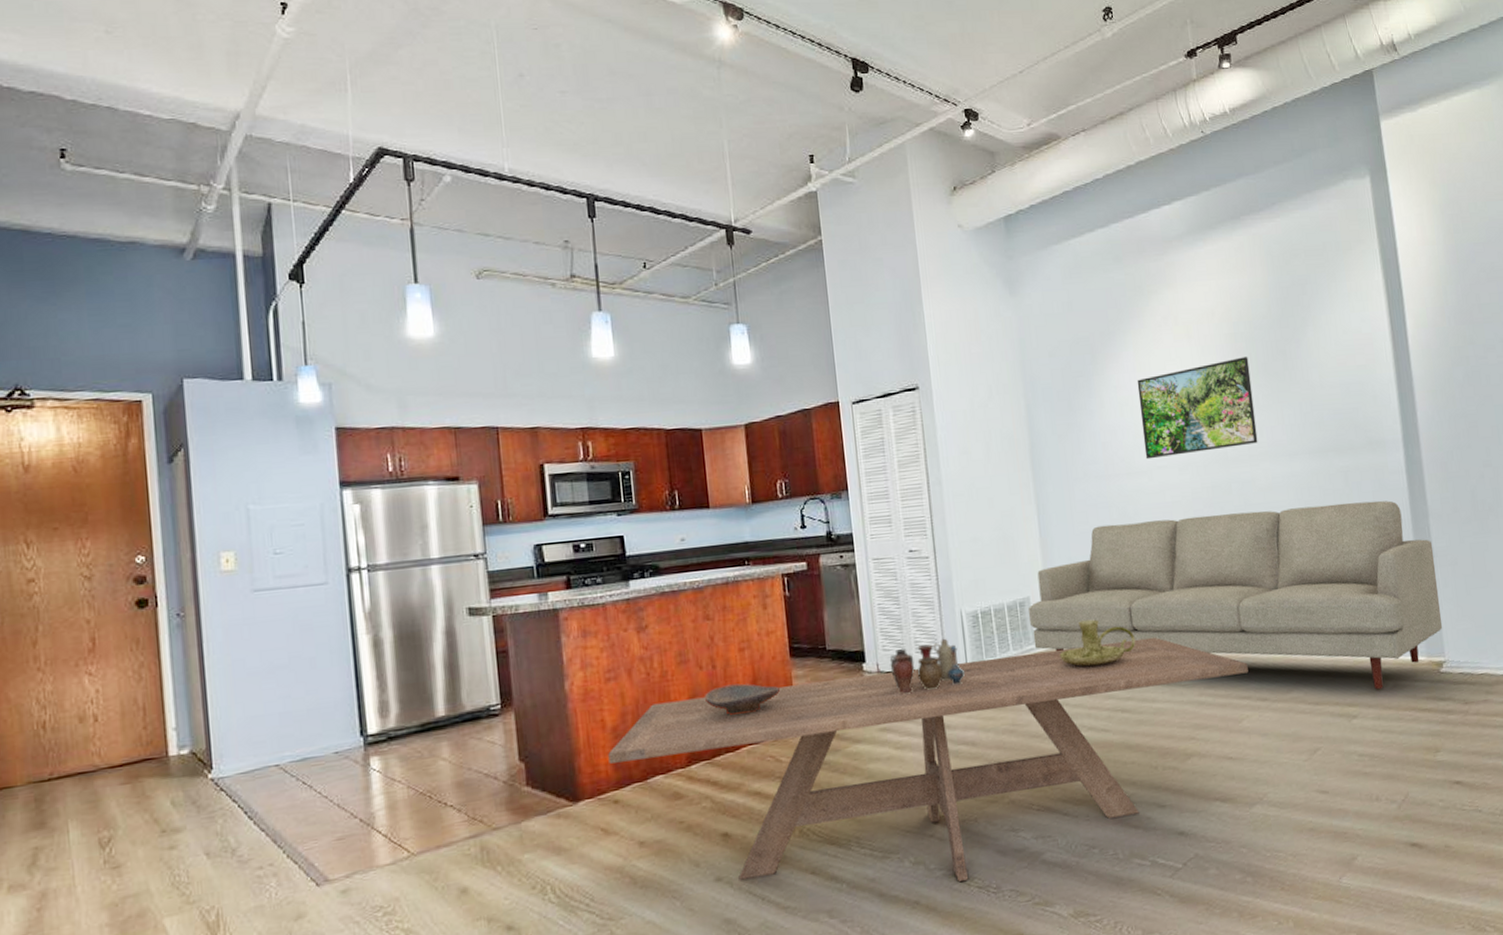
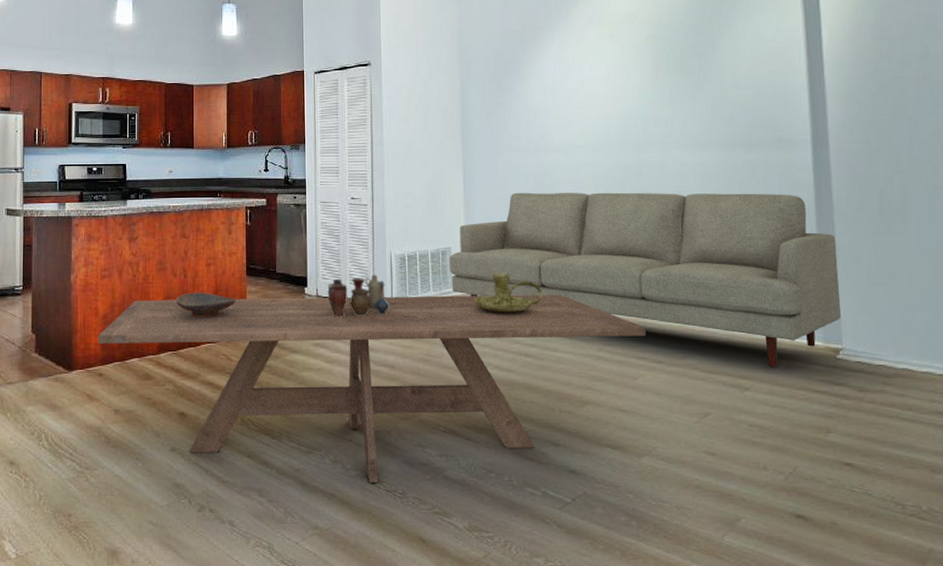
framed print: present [1137,357,1258,460] -> none [561,56,670,139]

